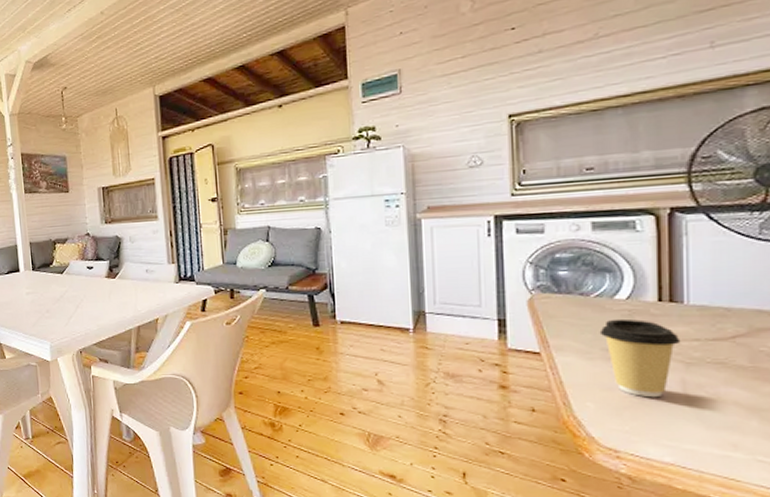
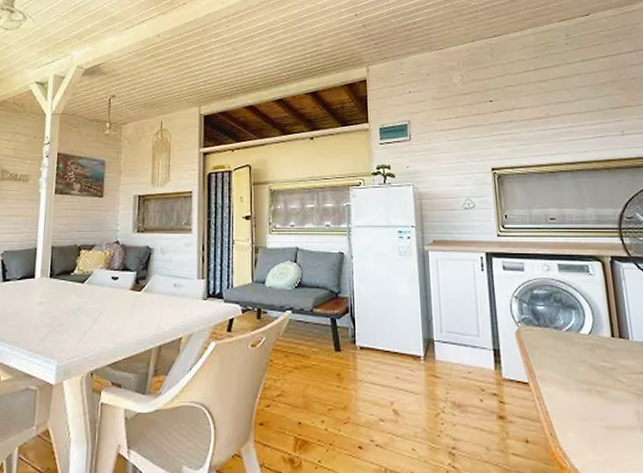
coffee cup: present [599,318,681,398] -> none [572,352,632,428]

